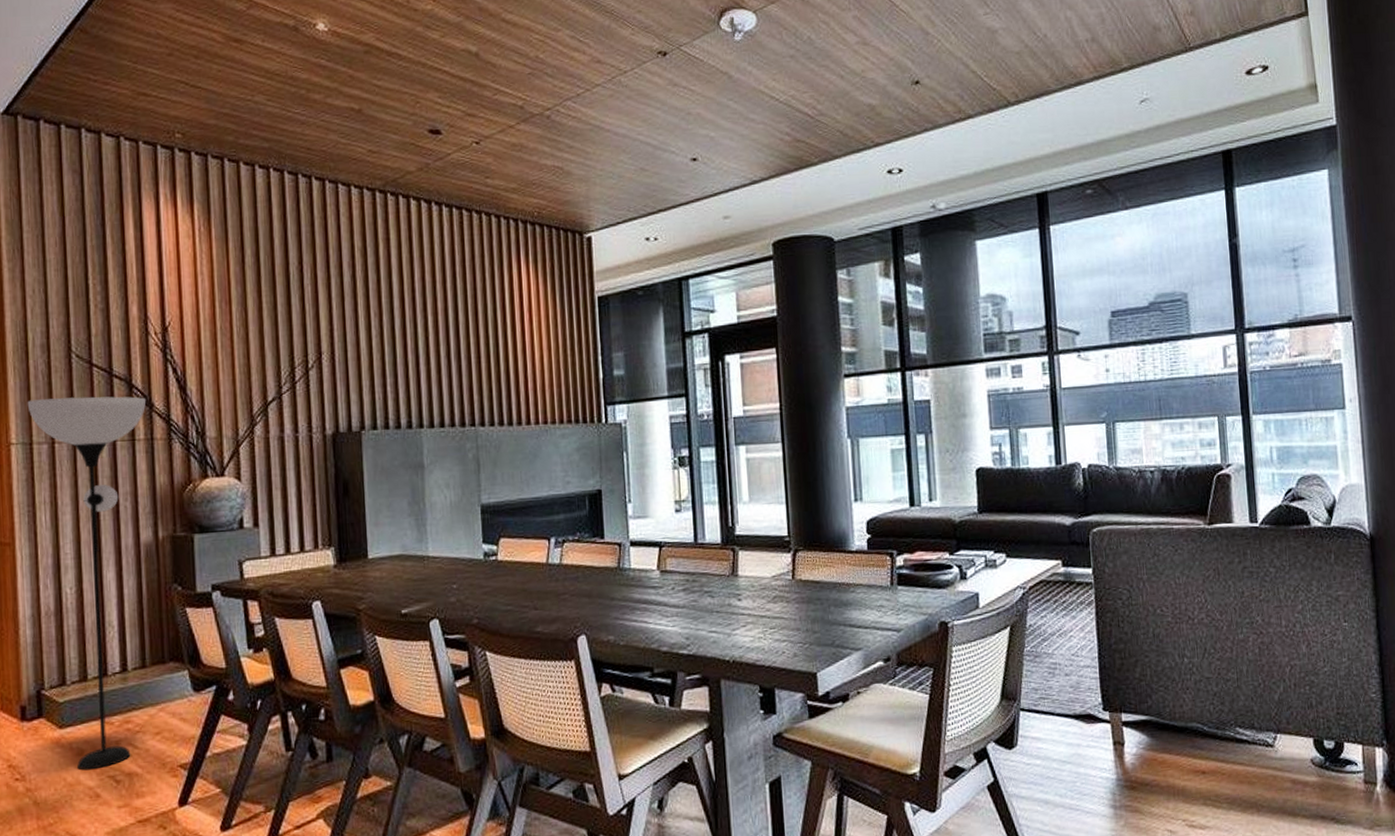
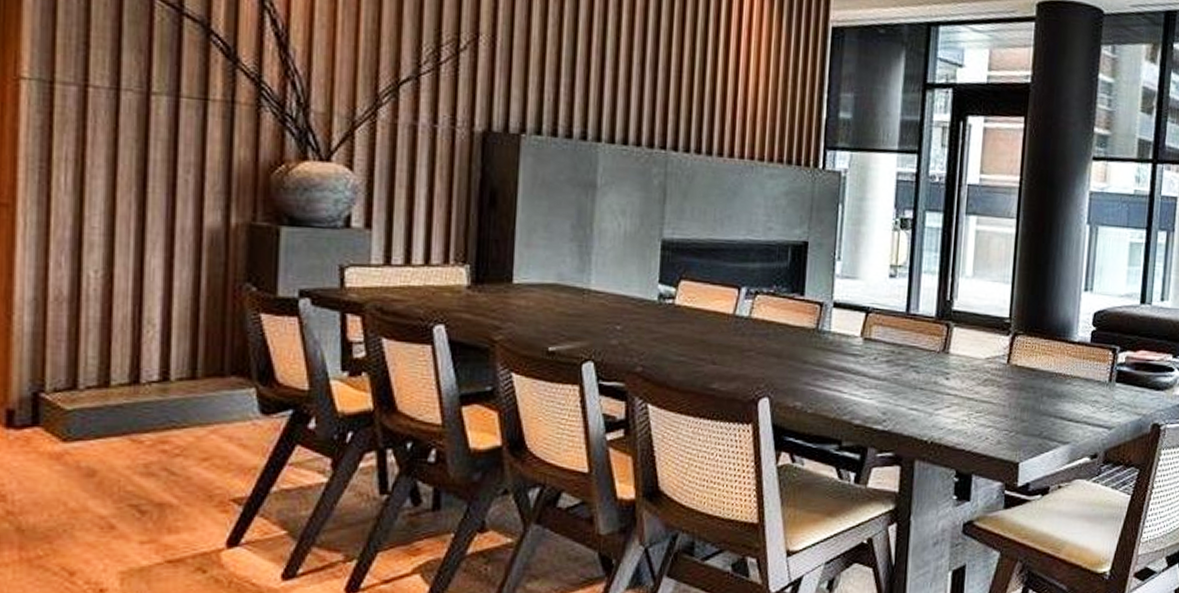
floor lamp: present [27,396,147,771] -> none [50,26,230,495]

